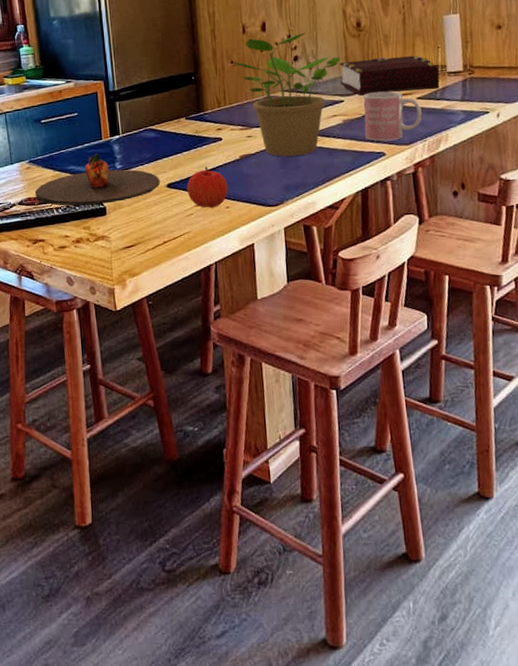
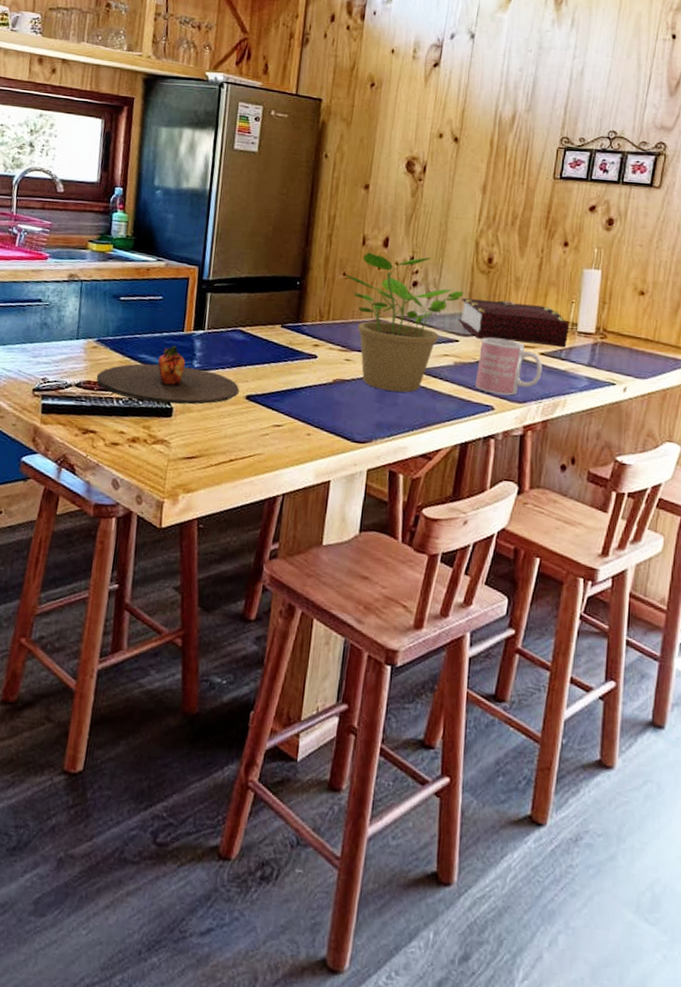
apple: present [187,166,228,208] -> none [267,384,314,432]

